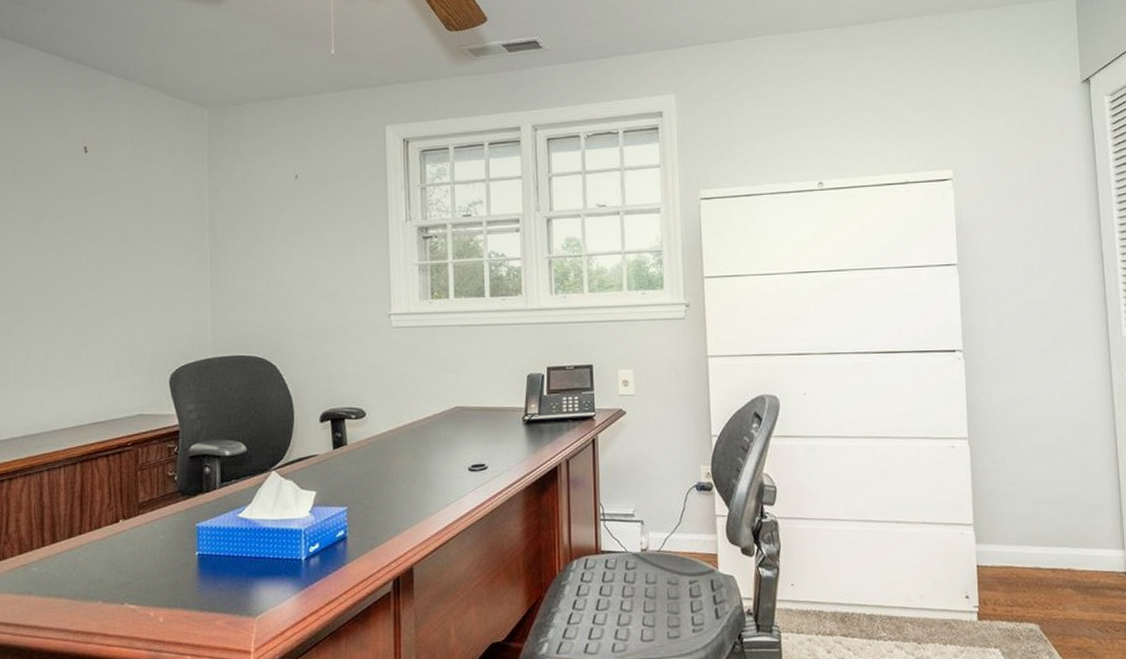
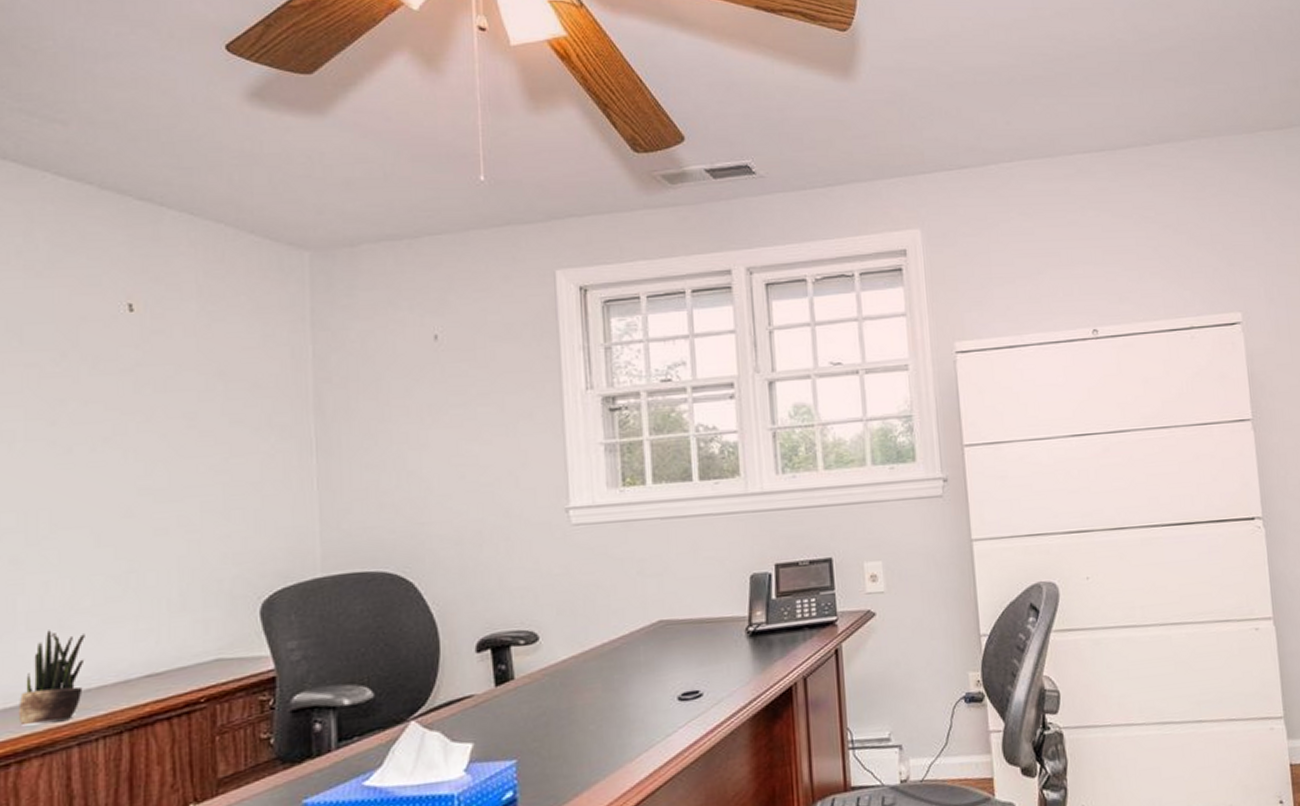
potted plant: none [9,385,53,452] -> present [18,630,85,725]

